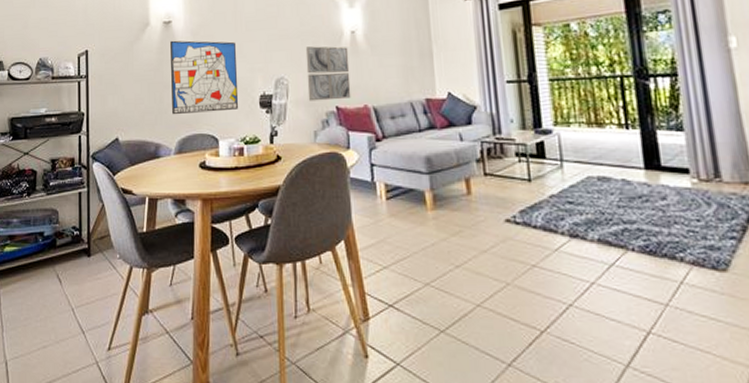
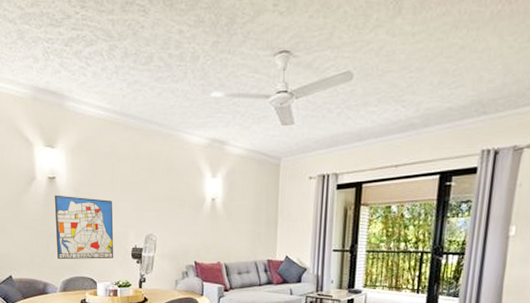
wall art: present [305,46,351,101] -> none [172,209,208,256]

